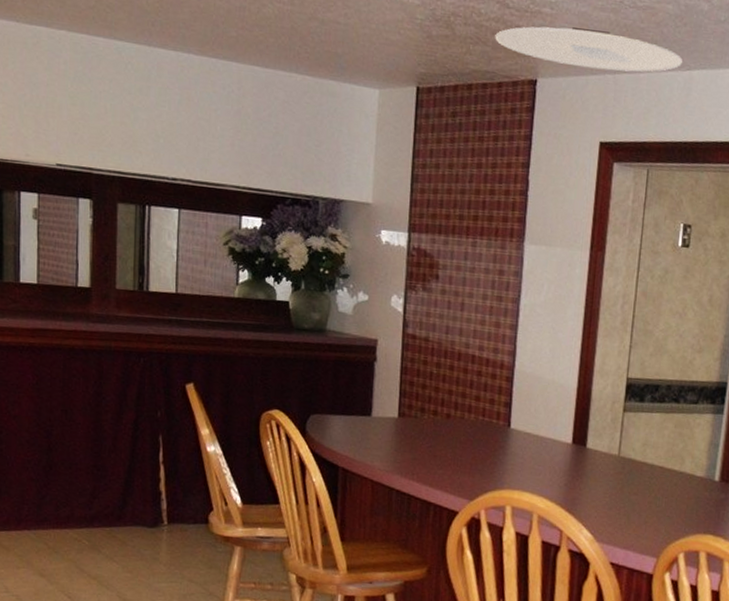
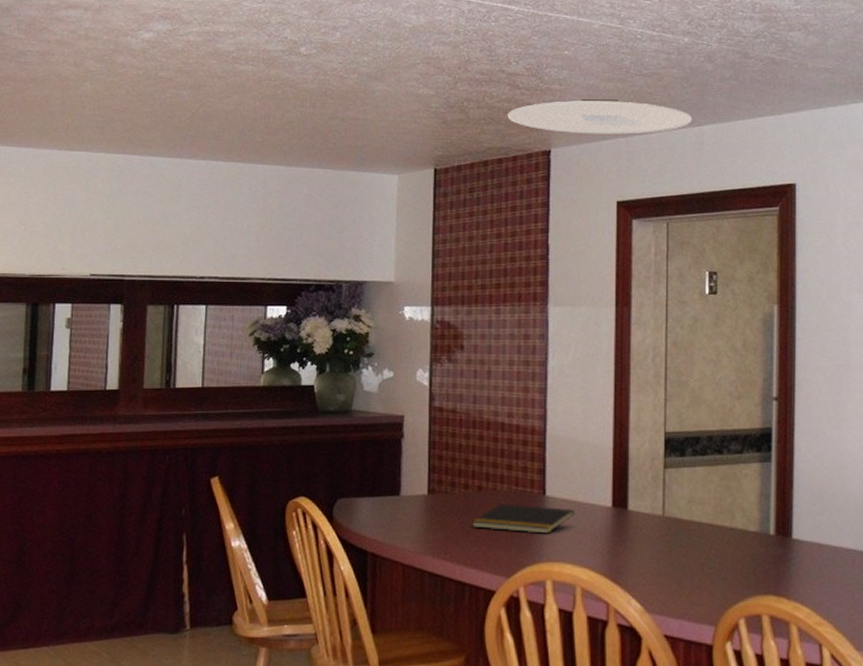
notepad: none [439,432,537,464] -> present [472,503,575,534]

